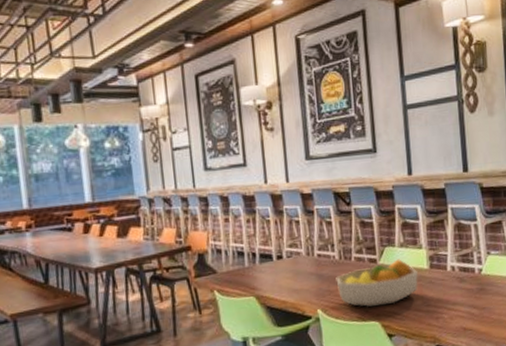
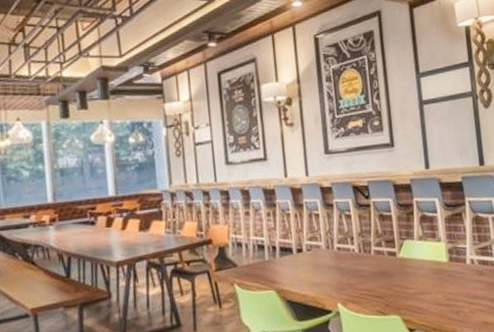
fruit bowl: present [336,259,419,308] -> none [355,252,438,302]

